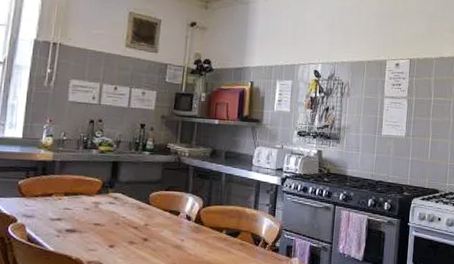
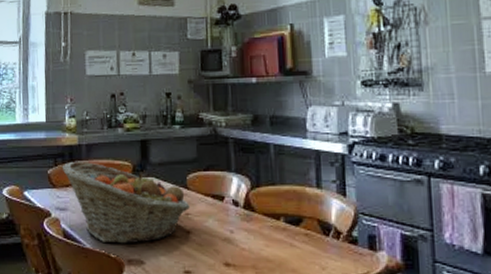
fruit basket: none [33,175,149,249] -> present [62,161,190,244]

